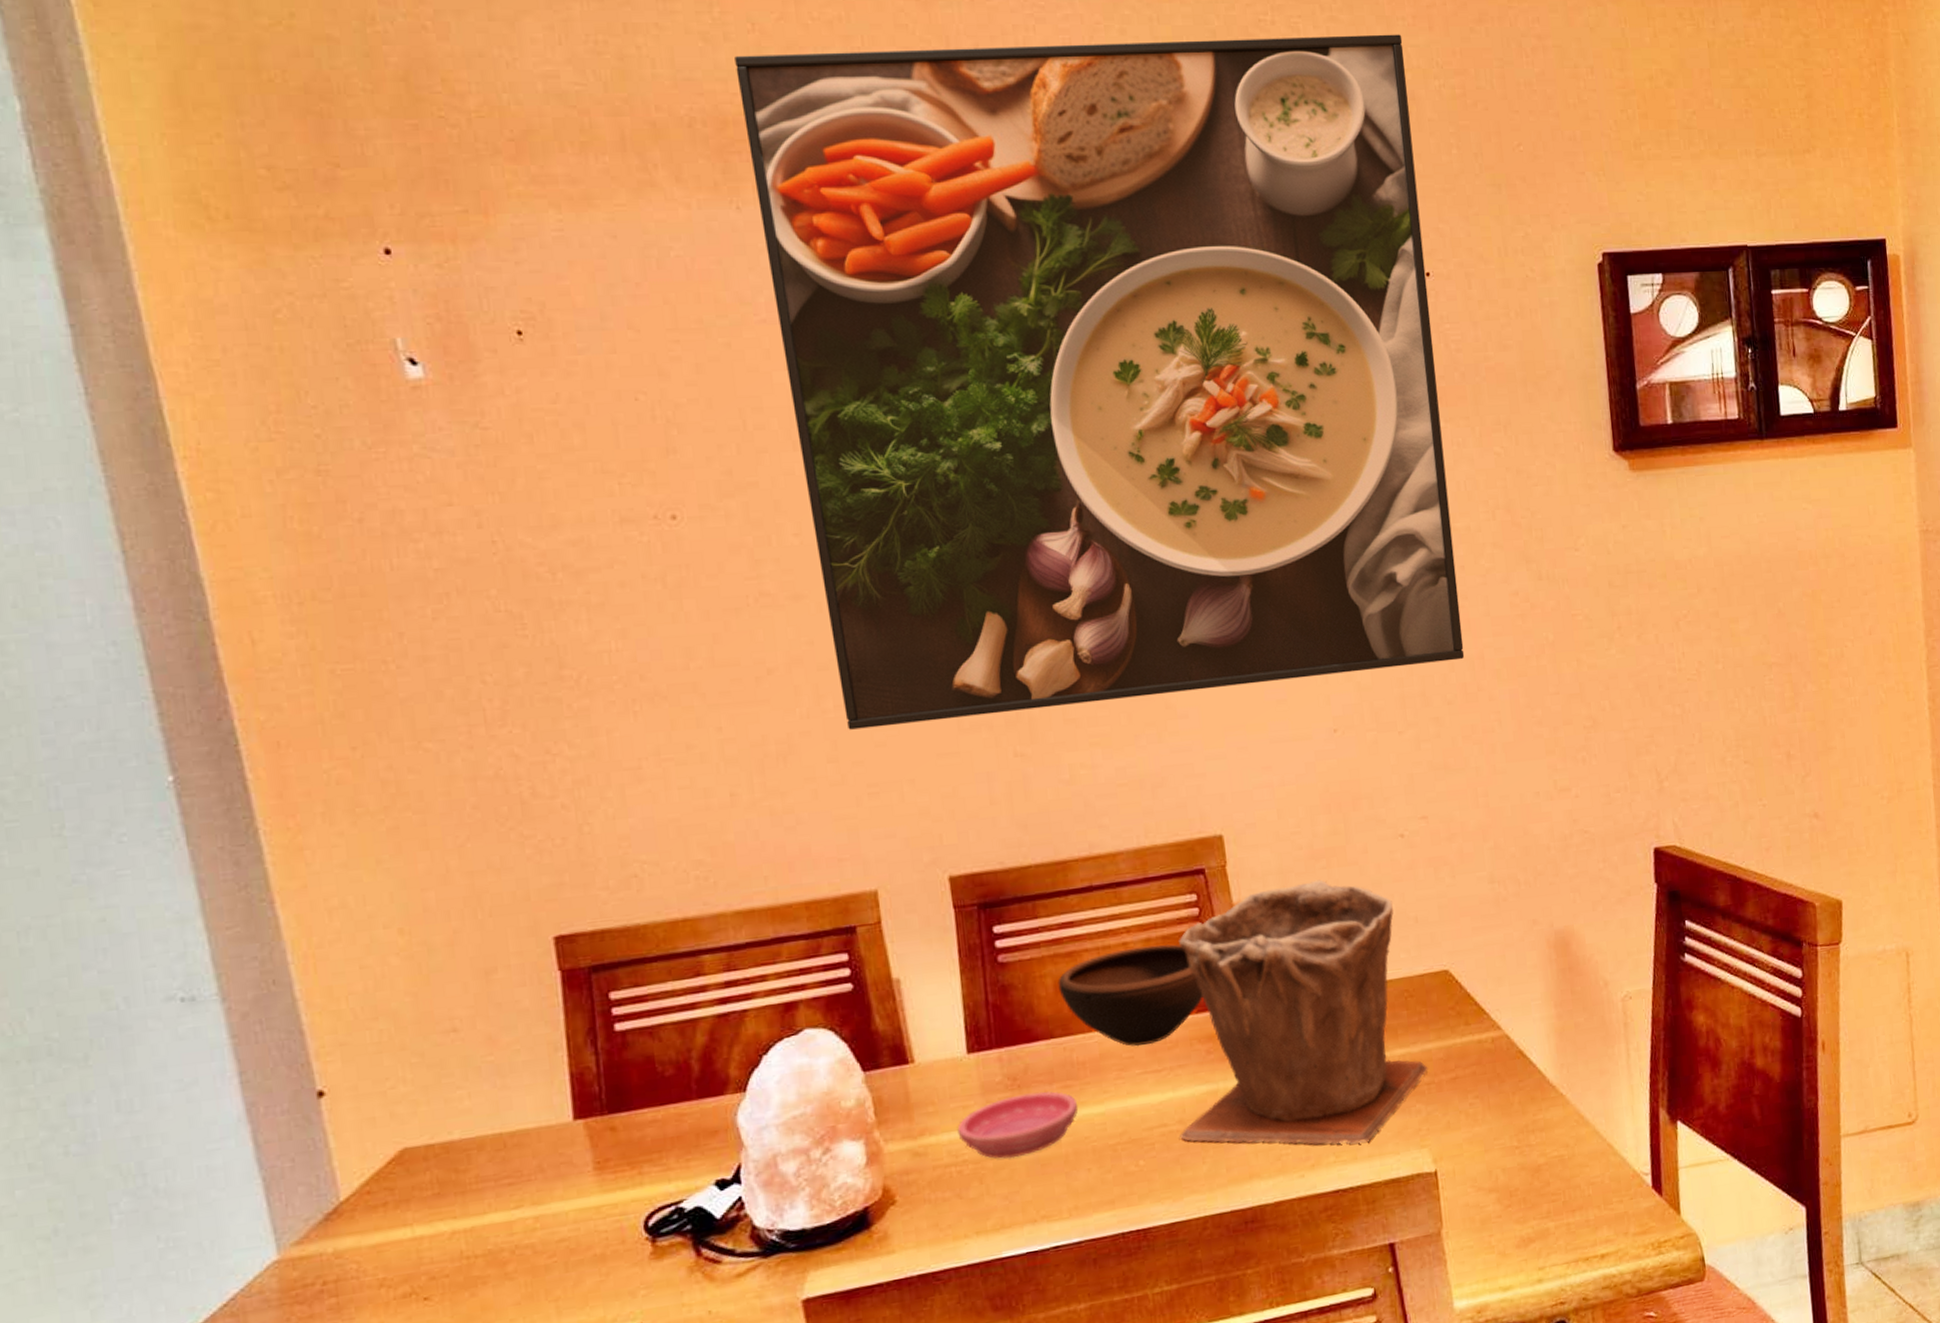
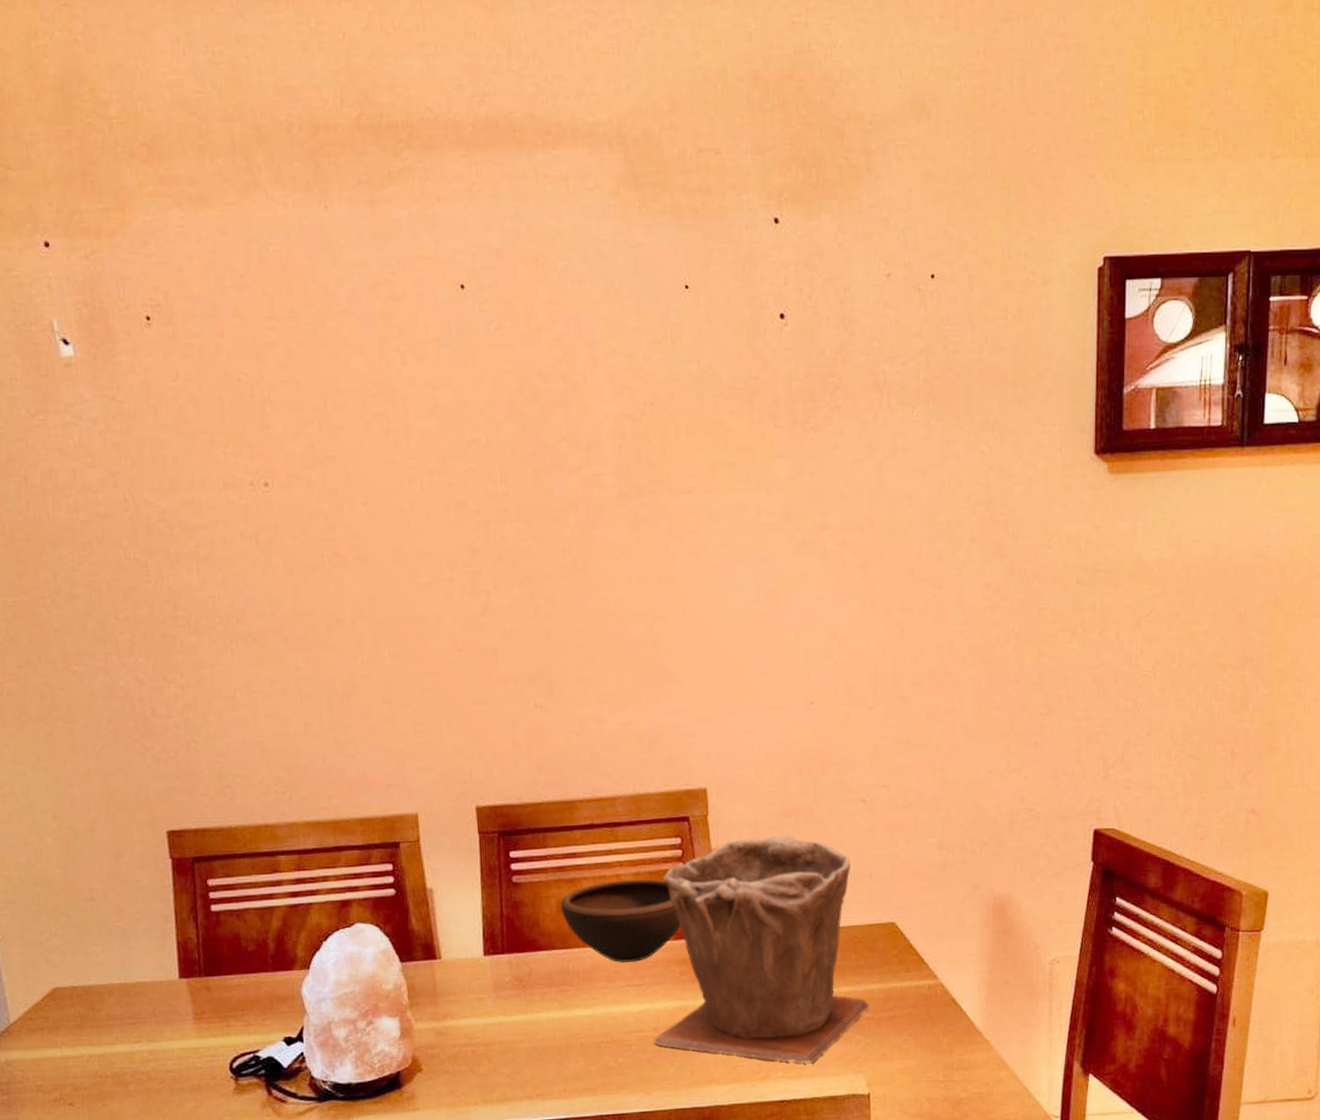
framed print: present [735,34,1465,730] -> none [327,35,935,676]
saucer: present [957,1091,1078,1159] -> none [473,993,571,1045]

